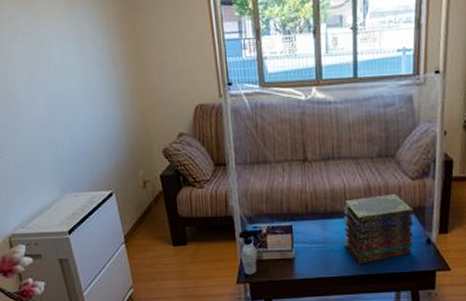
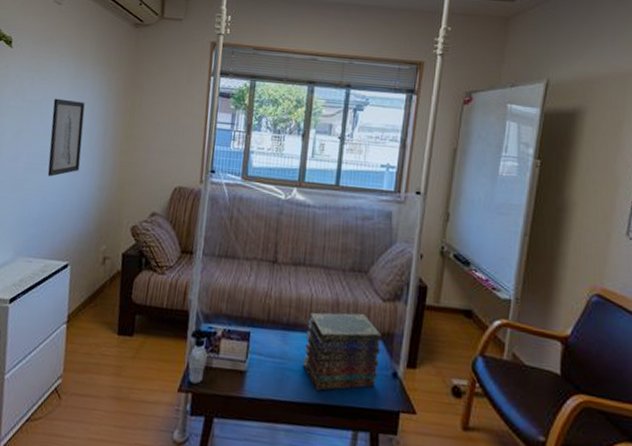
wall art: none [55,34,99,115] -> present [47,98,85,177]

